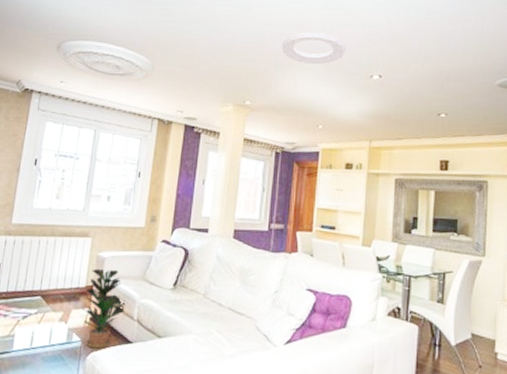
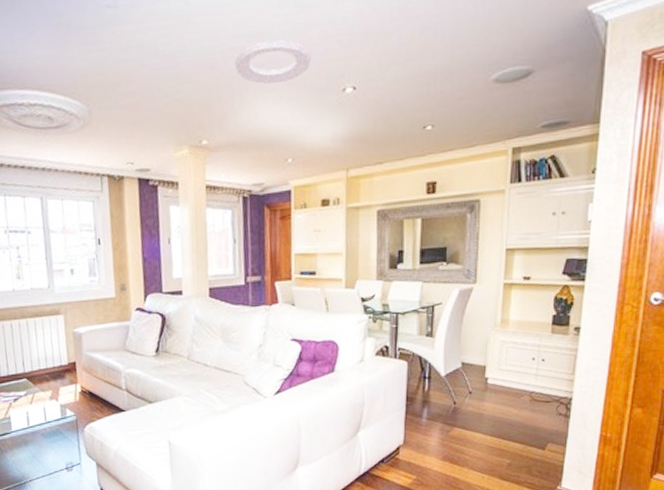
potted plant: present [81,268,128,349] -> none [69,344,113,420]

